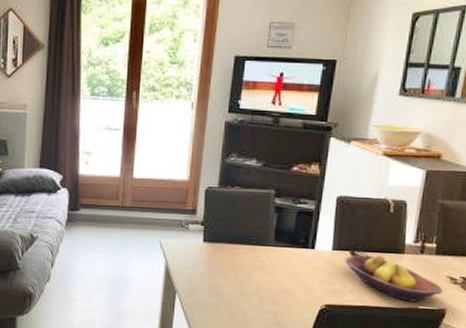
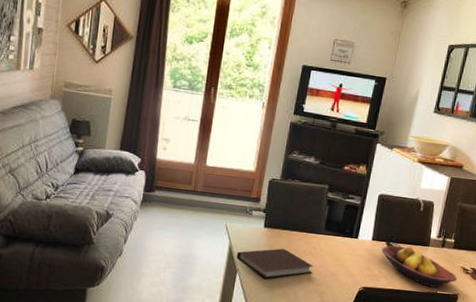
notebook: none [175,264,263,299] -> present [237,248,313,279]

